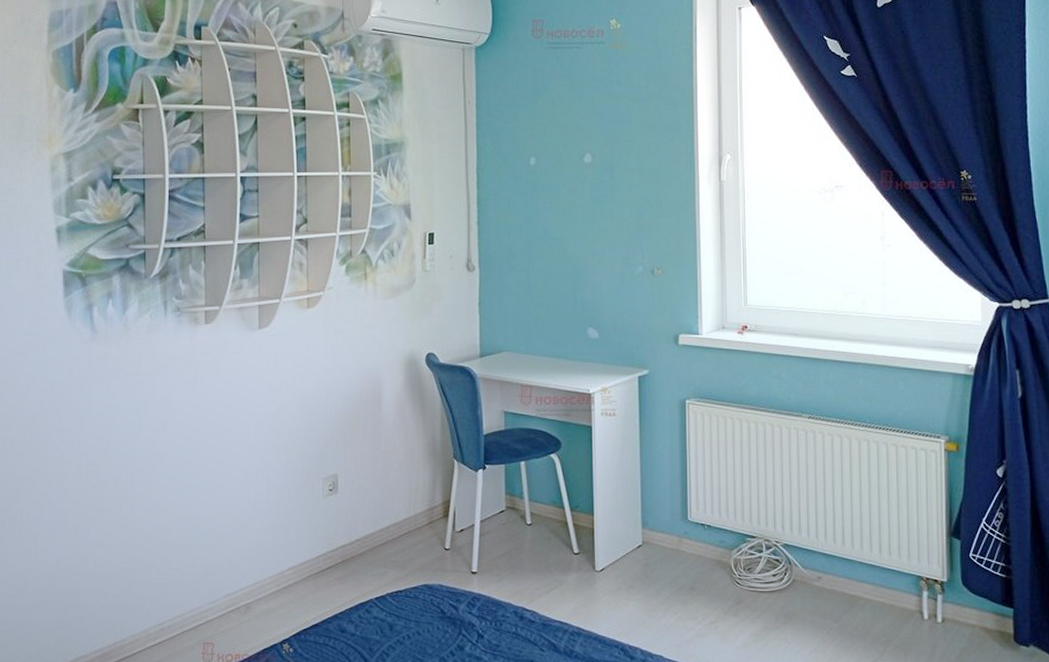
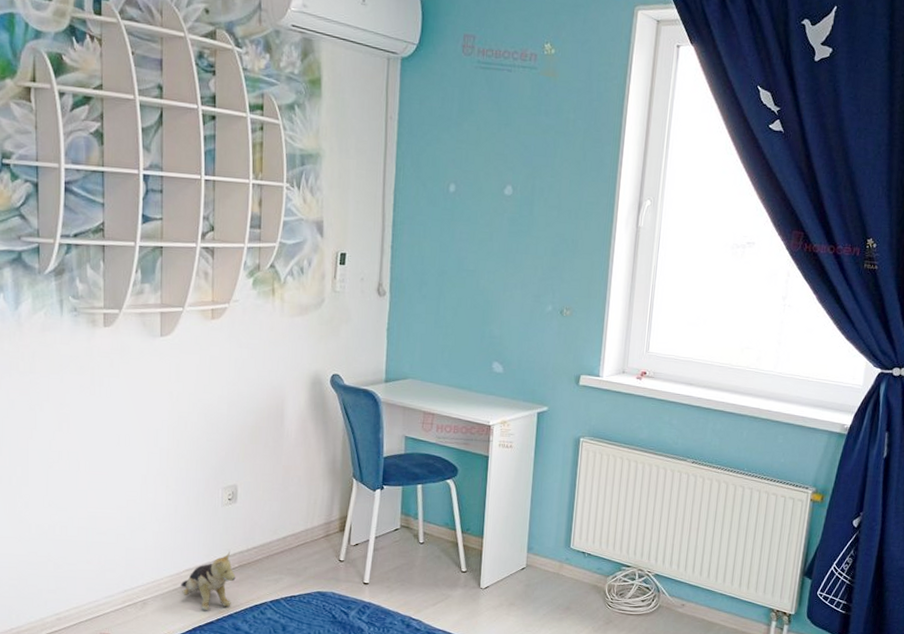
plush toy: none [284,546,340,612] -> present [181,551,236,611]

